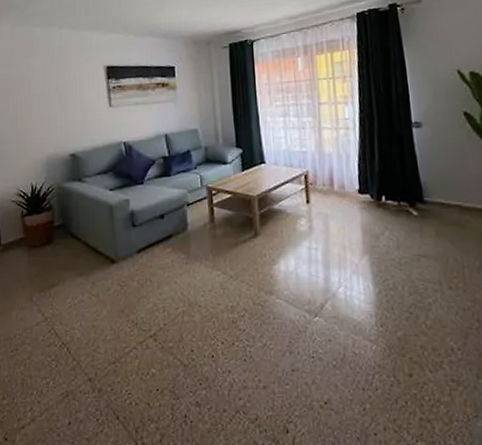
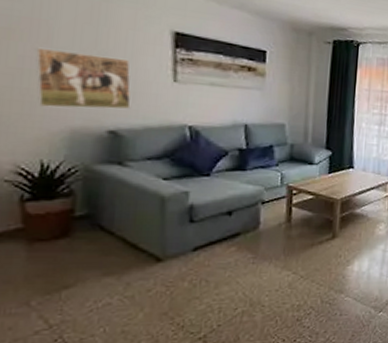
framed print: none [22,95,83,142] -> present [34,47,131,109]

